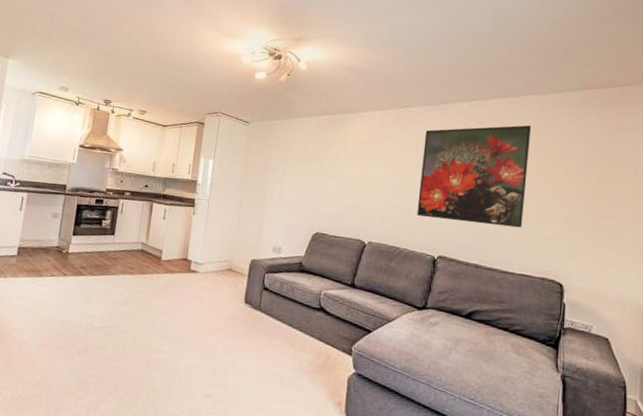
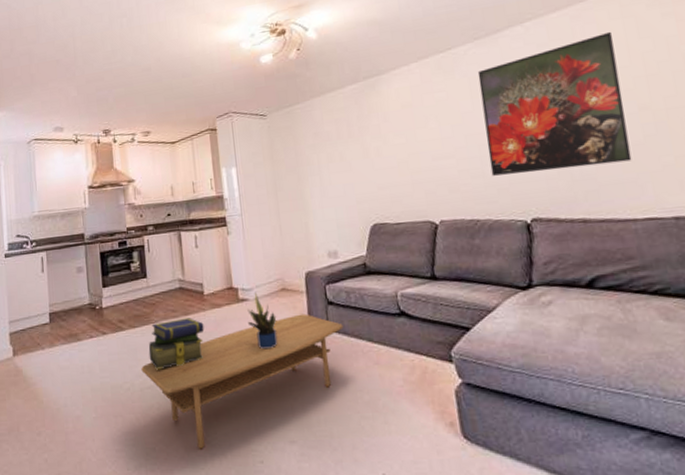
coffee table: none [91,292,272,389] -> present [141,313,344,449]
stack of books: none [100,275,155,316] -> present [148,318,204,370]
potted plant: none [193,266,219,317] -> present [247,291,278,350]

